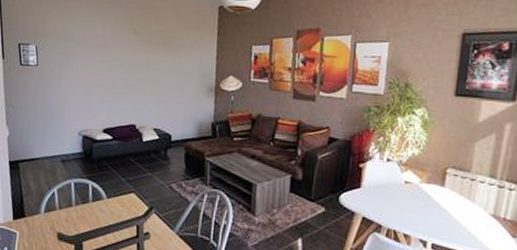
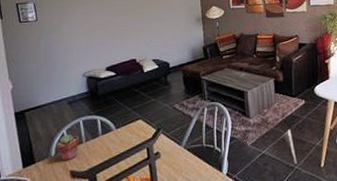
potted succulent: none [45,193,70,222] -> present [55,134,80,162]

